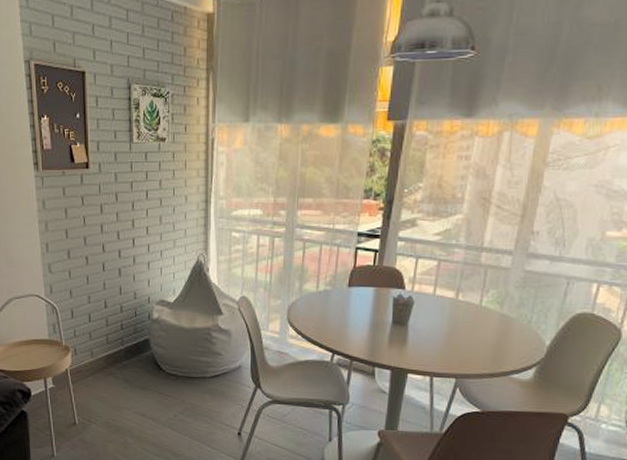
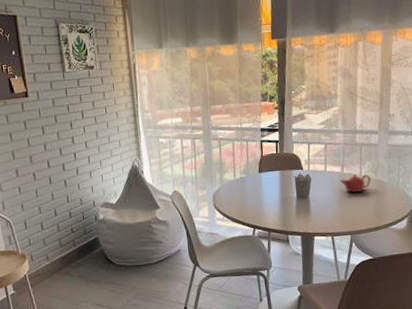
teapot: none [451,303,494,327] -> present [339,173,371,193]

